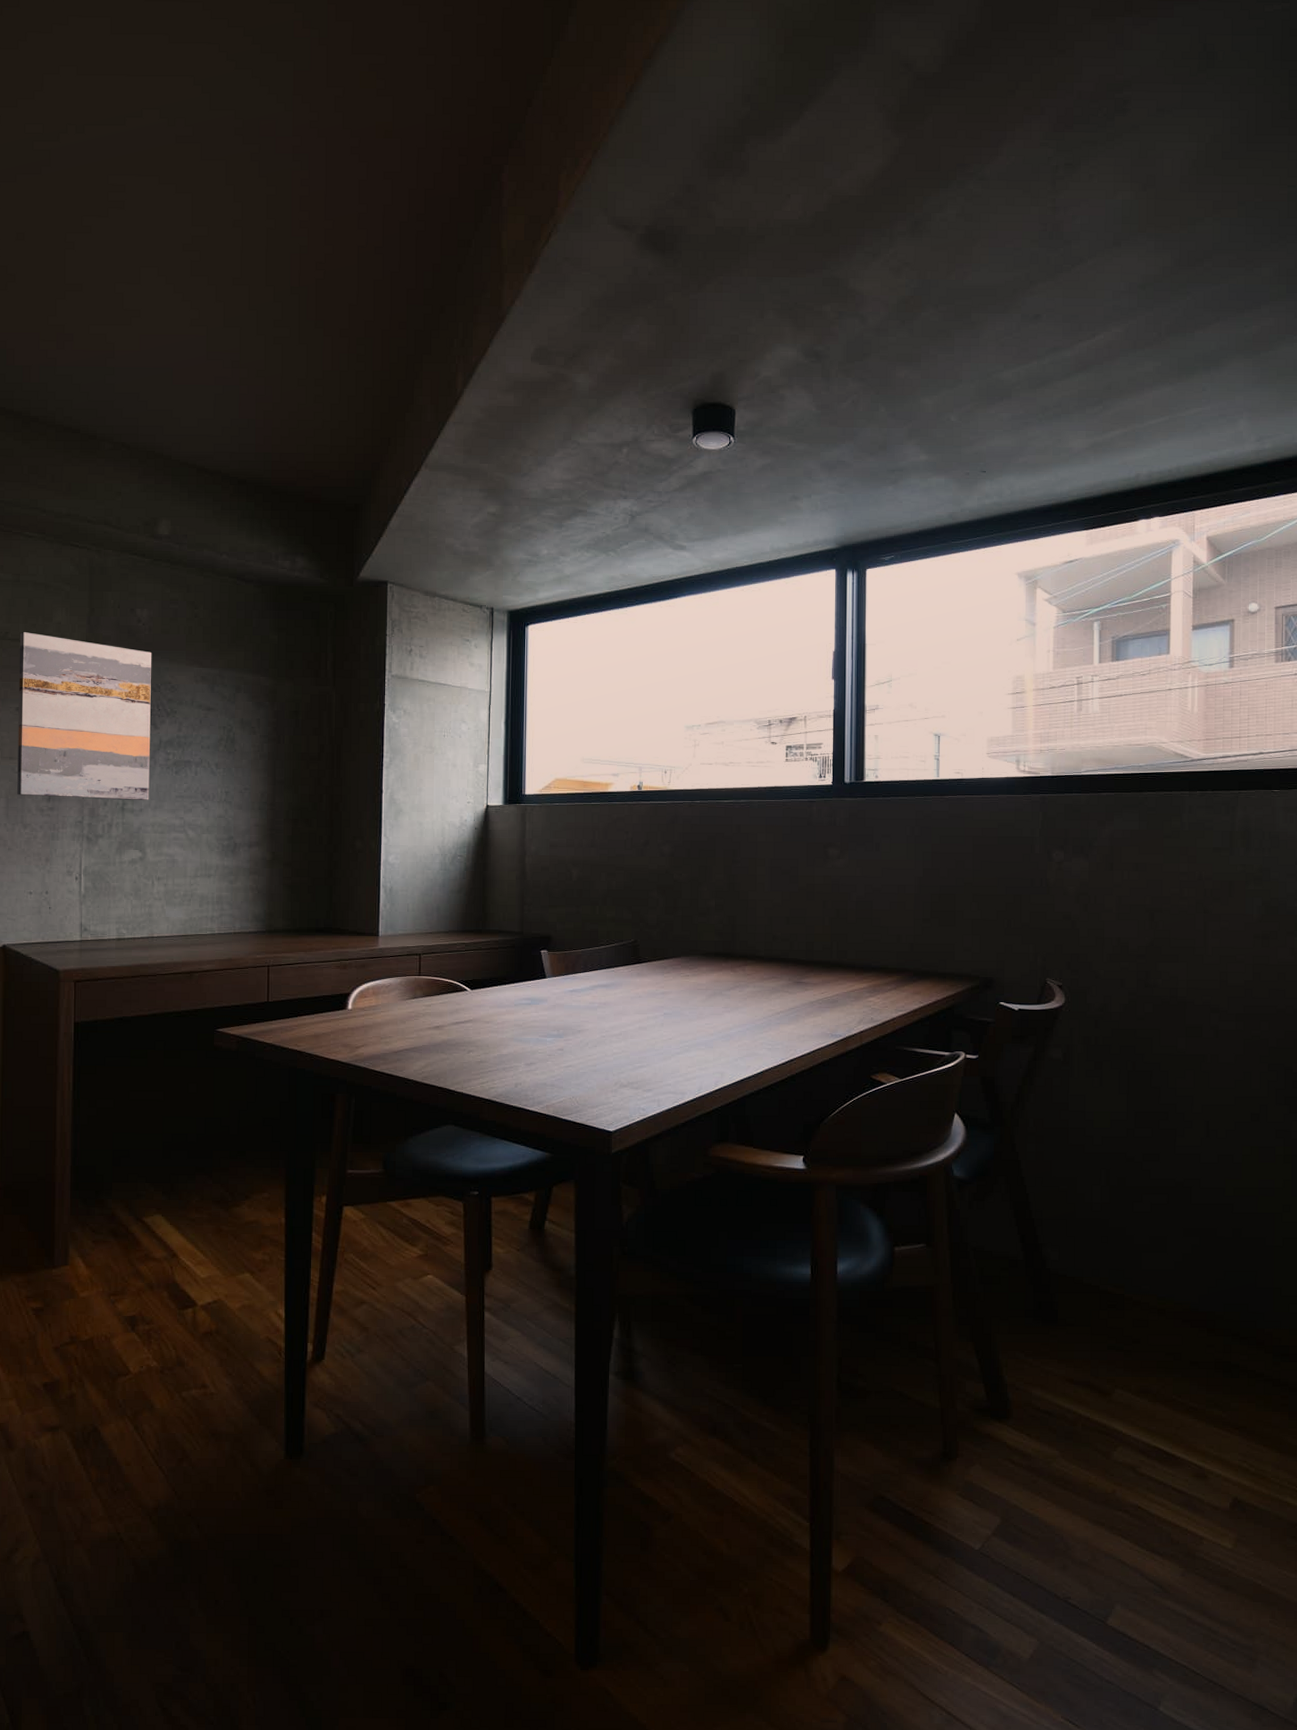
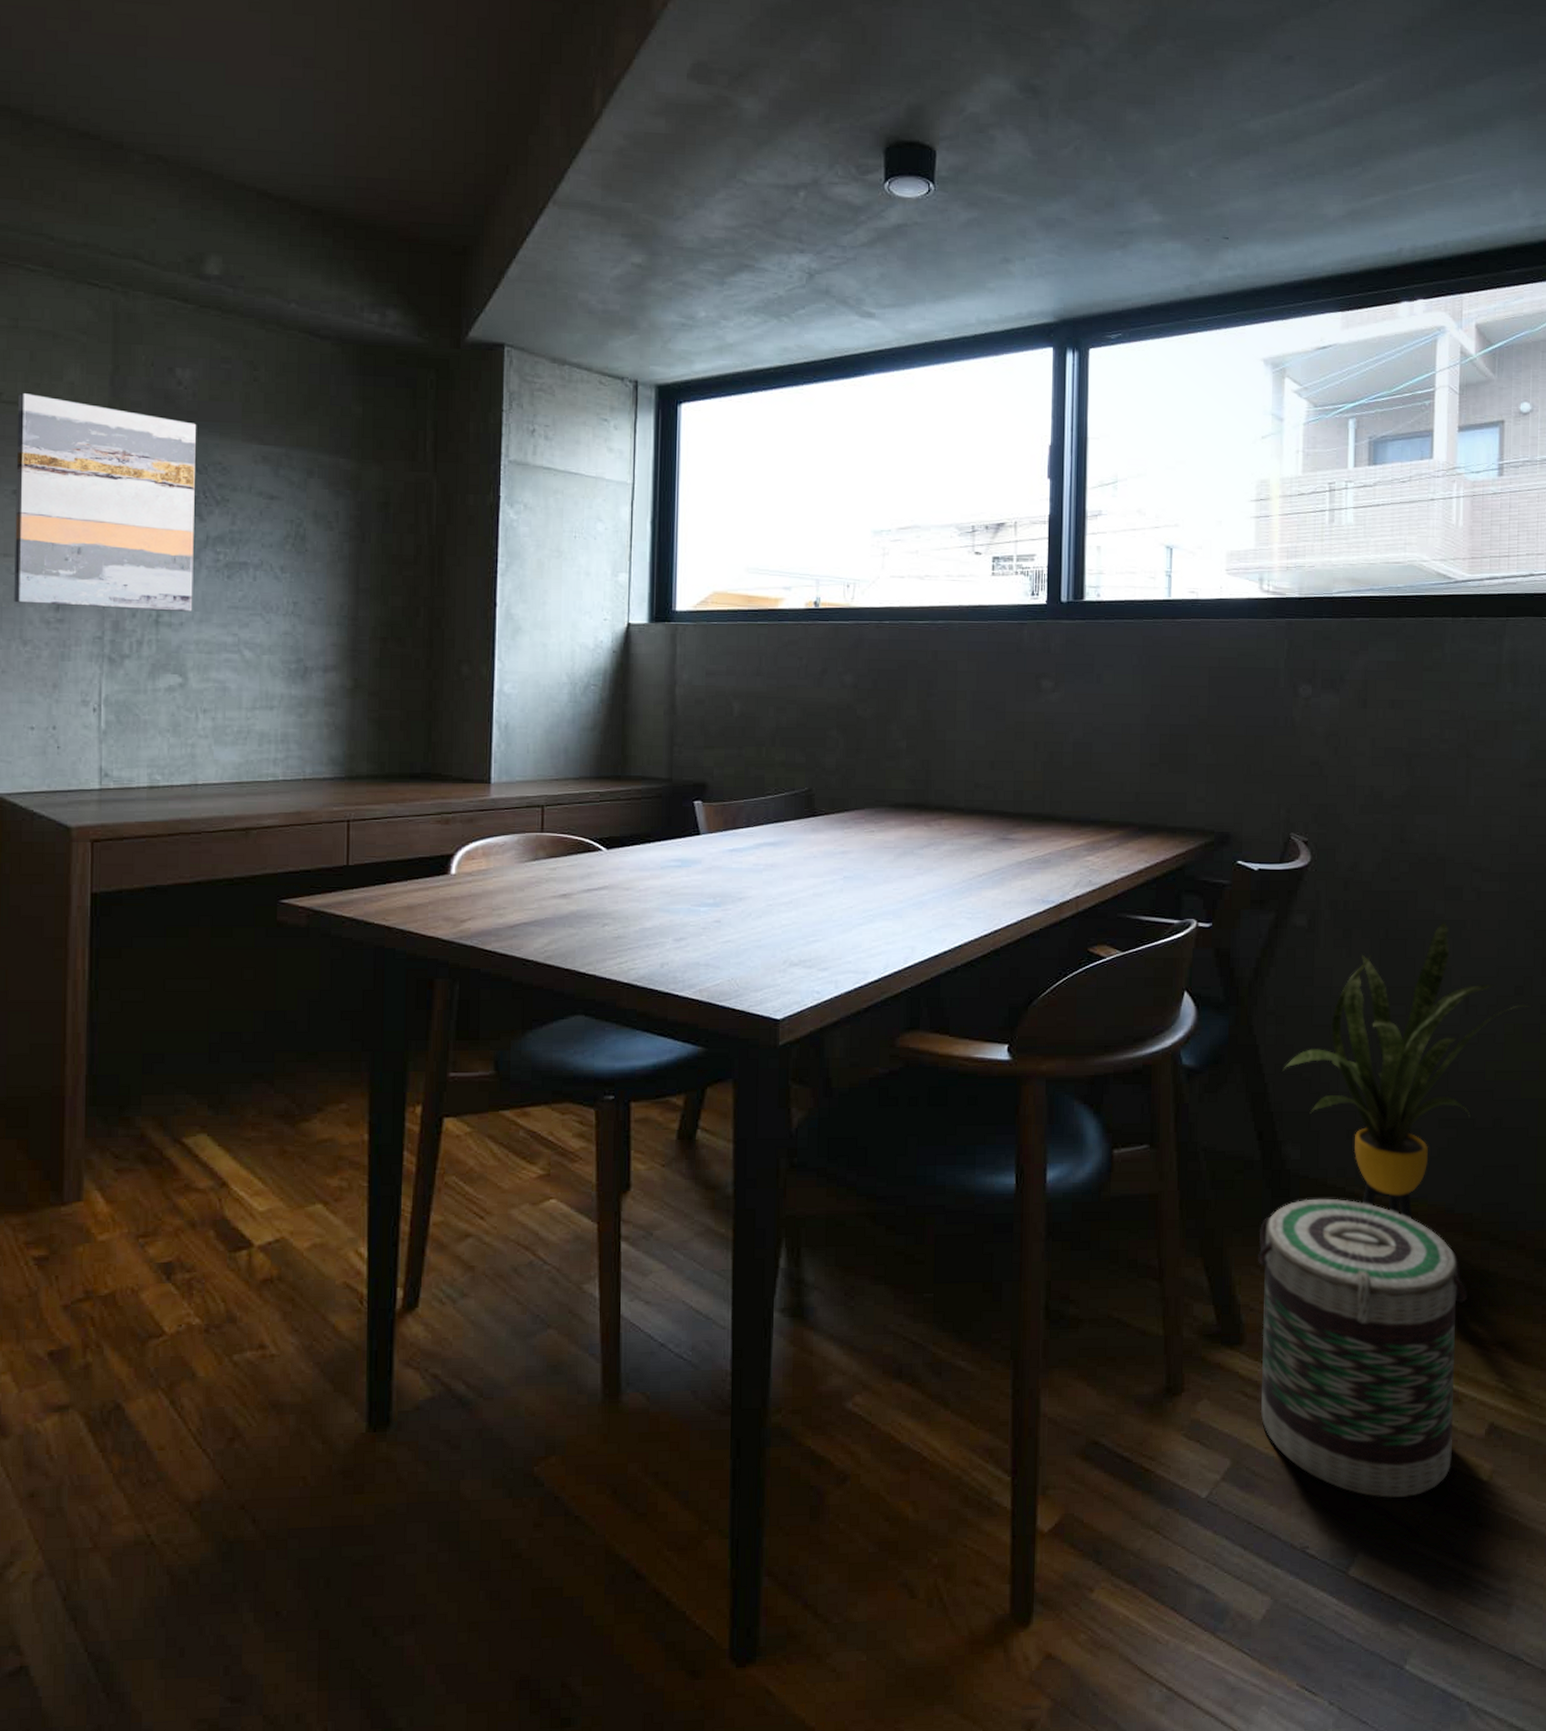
basket: none [1021,1294,1212,1560] -> present [1257,1198,1468,1499]
house plant: none [1042,1056,1266,1315] -> present [1282,922,1531,1219]

